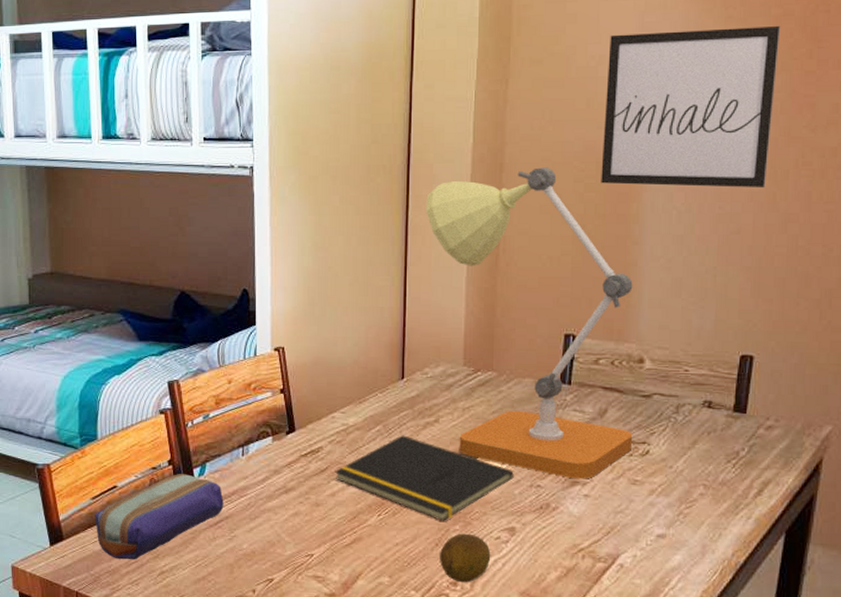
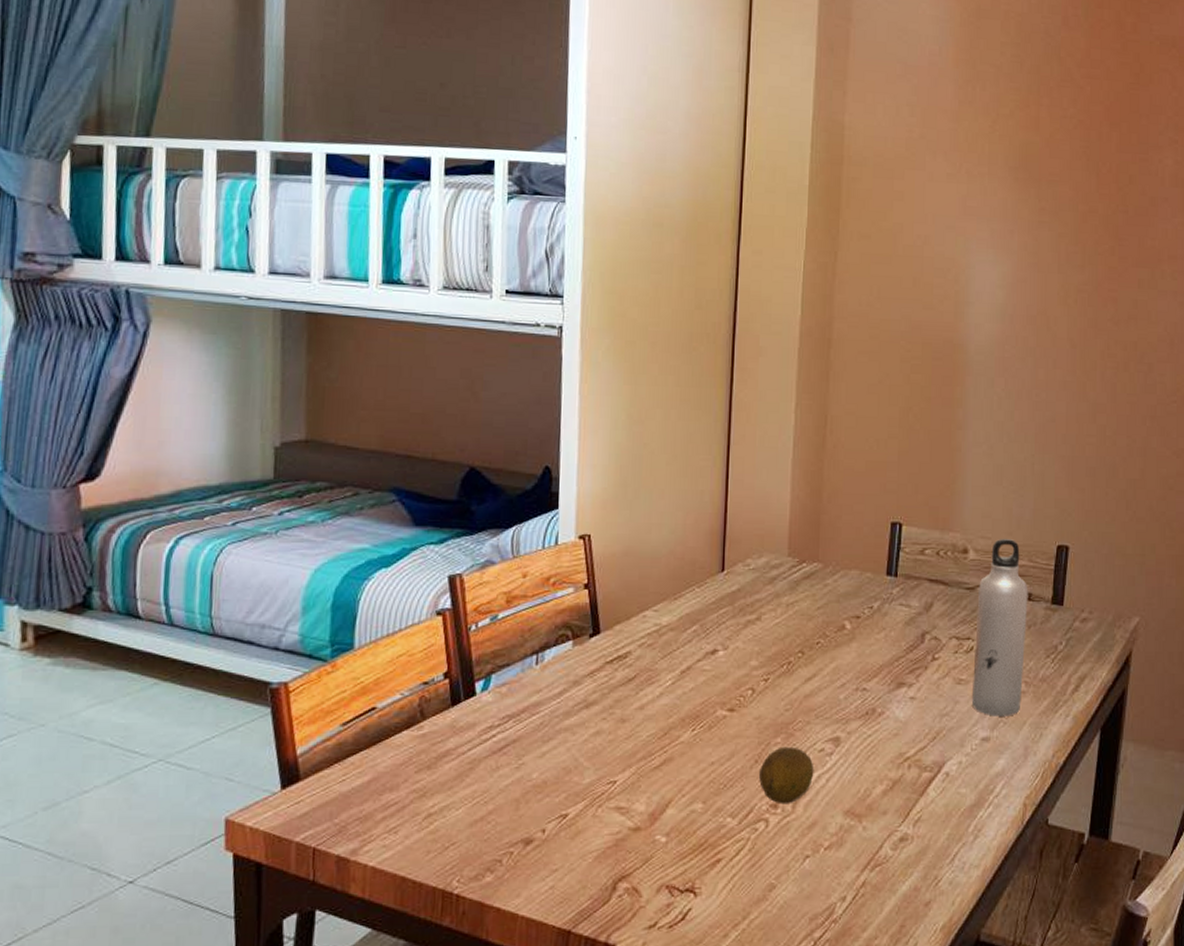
pencil case: present [95,474,224,560] -> none [344,689,511,802]
notepad: present [335,435,514,521] -> none [644,635,839,734]
desk lamp: present [426,167,633,479] -> none [751,345,958,680]
wall art: present [601,26,781,188] -> none [926,216,1087,377]
water bottle: none [648,348,708,516] -> present [972,538,1028,717]

